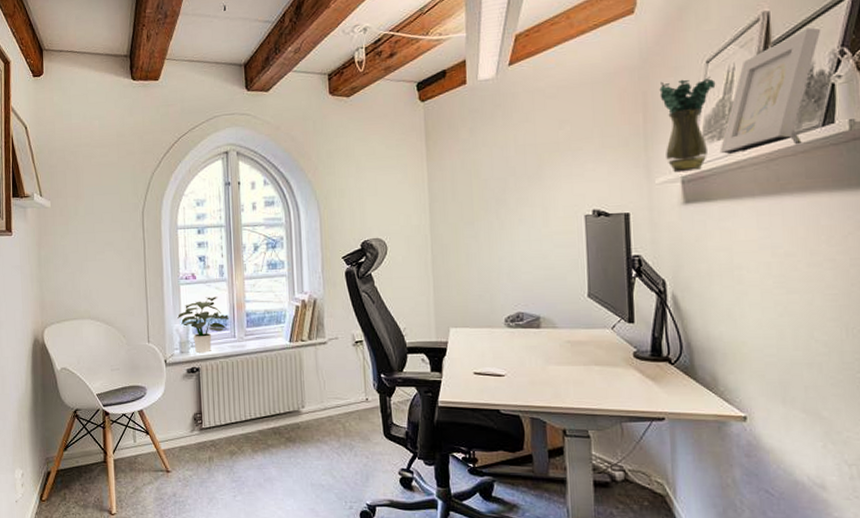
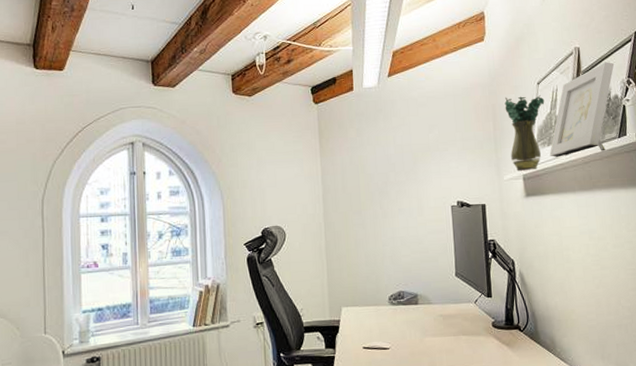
potted plant: present [177,296,229,353] -> none [77,284,132,342]

